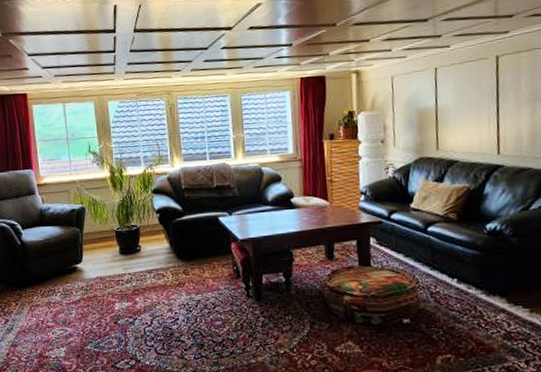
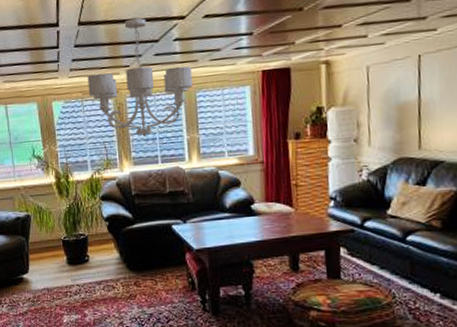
chandelier: none [142,27,239,135] -> present [87,17,193,137]

